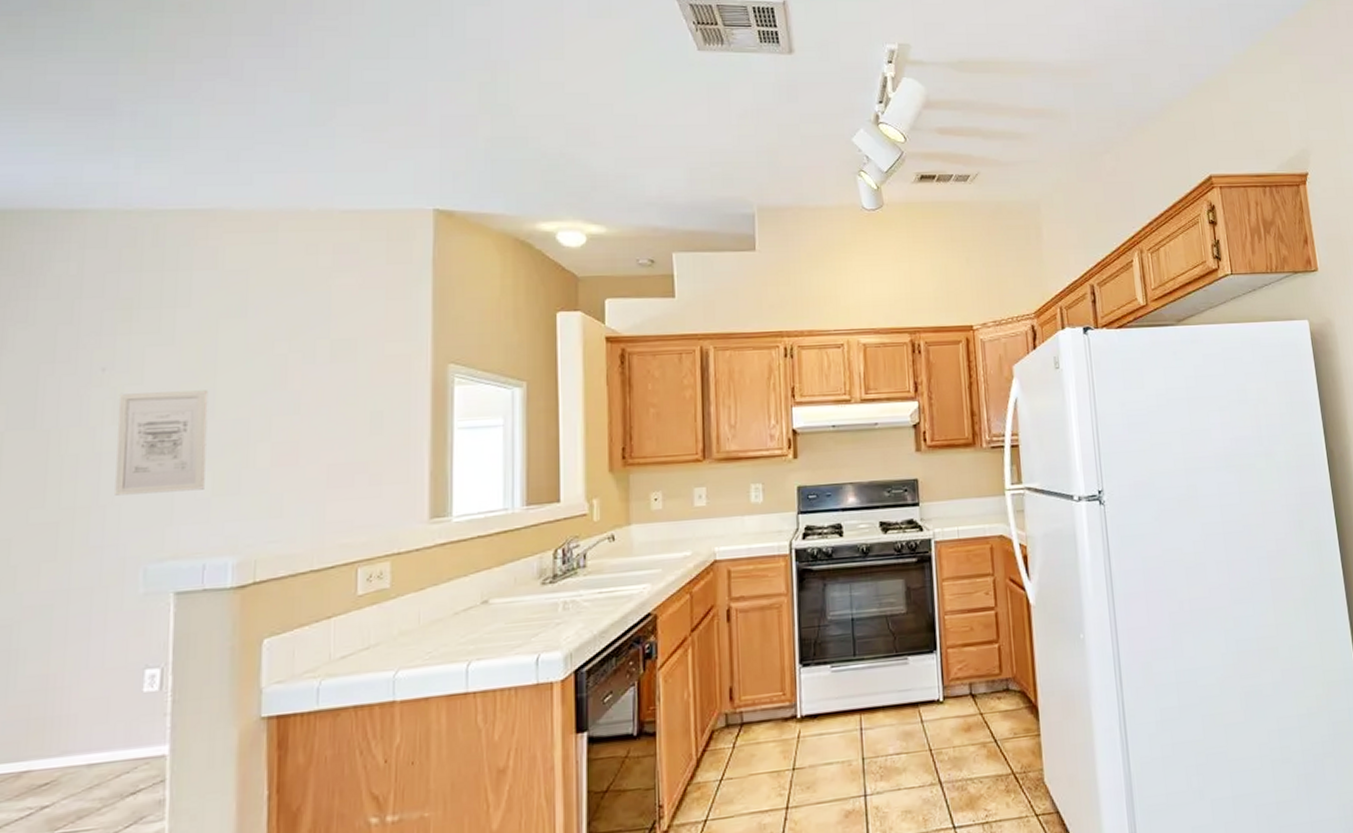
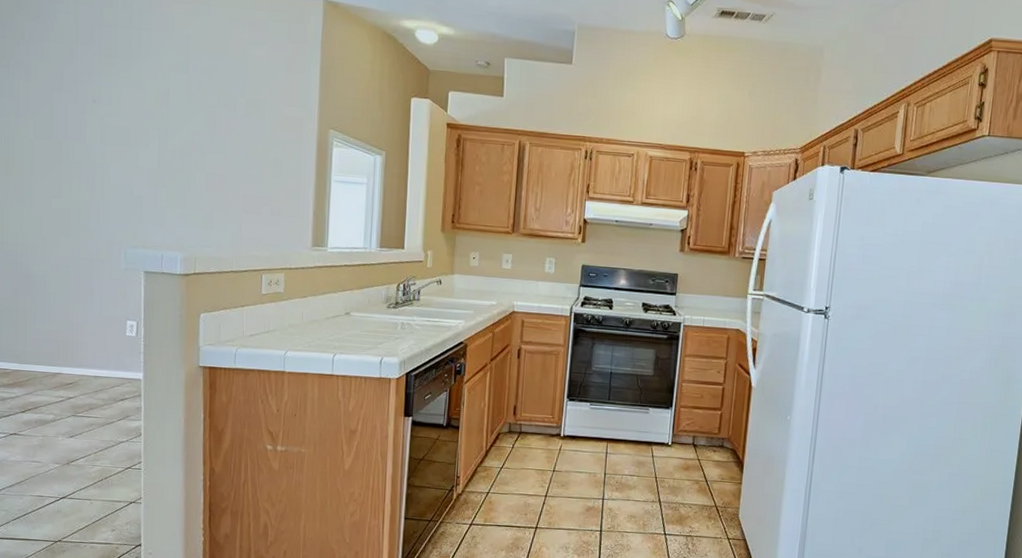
wall art: present [115,390,209,496] -> none [104,122,164,201]

